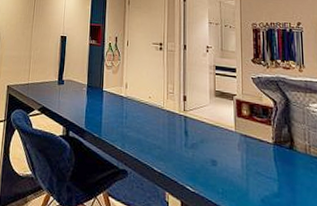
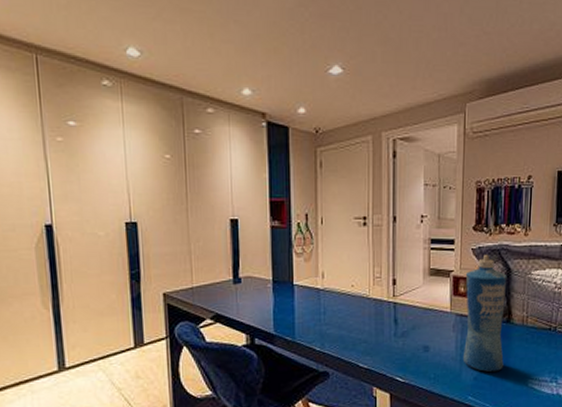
squeeze bottle: none [247,84,290,198] -> present [462,255,507,373]

